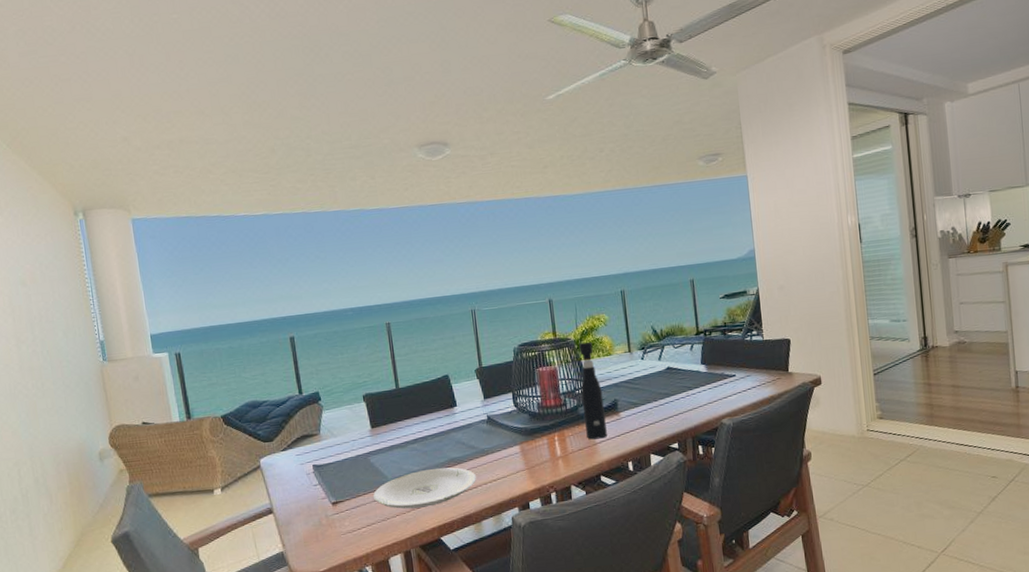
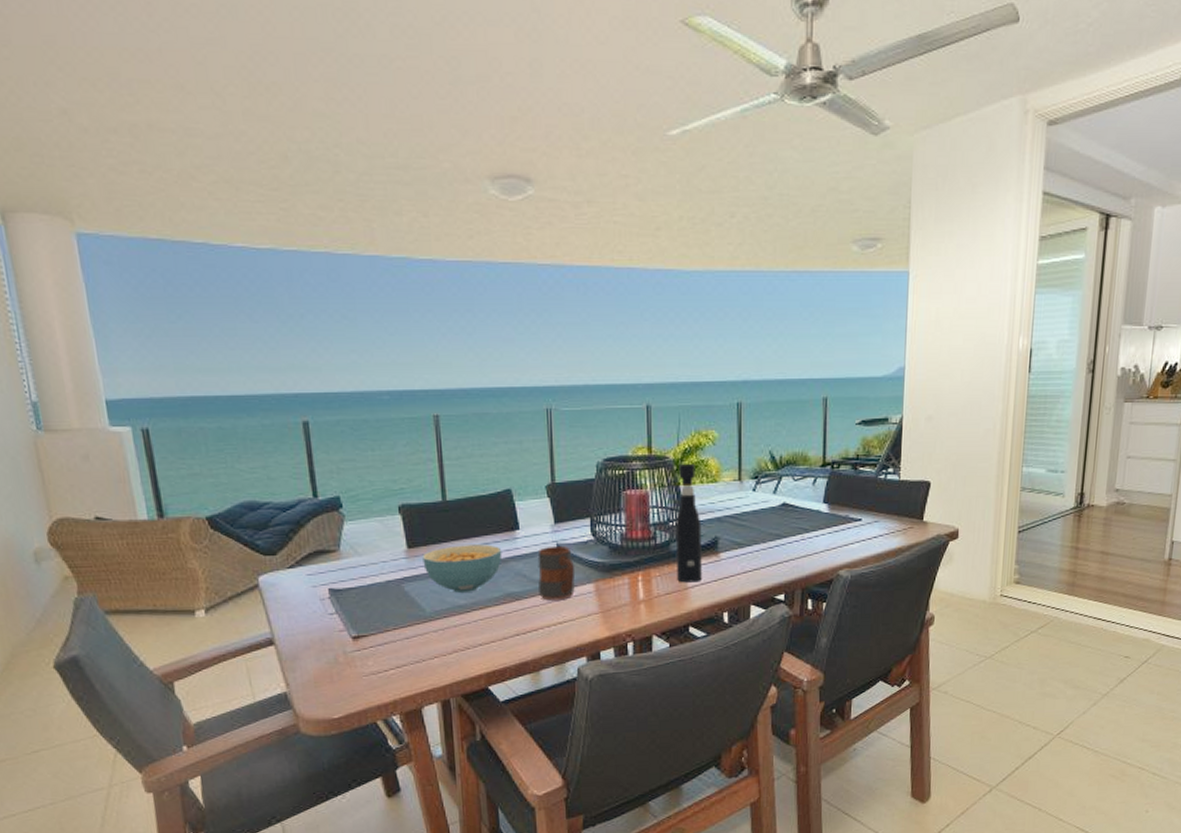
plate: present [372,467,477,509] -> none [405,604,539,651]
cereal bowl: none [383,420,445,461] -> present [422,544,502,593]
mug: none [472,417,504,462] -> present [537,546,576,601]

